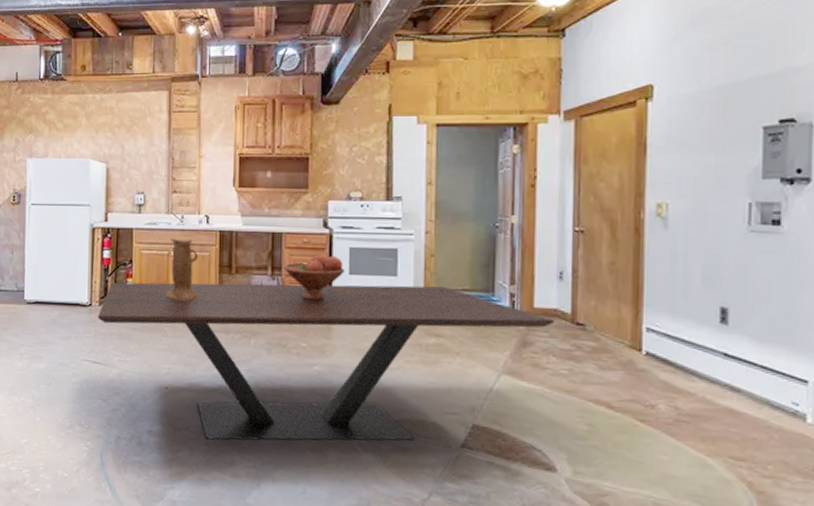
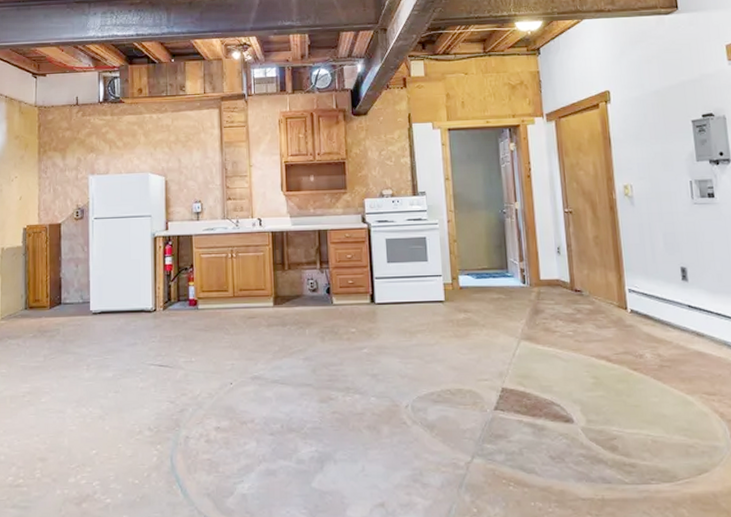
dining table: present [97,282,555,441] -> none [162,268,558,429]
ceramic pitcher: present [166,238,199,301] -> none [226,241,257,299]
fruit bowl: present [284,255,345,301] -> none [331,247,383,289]

